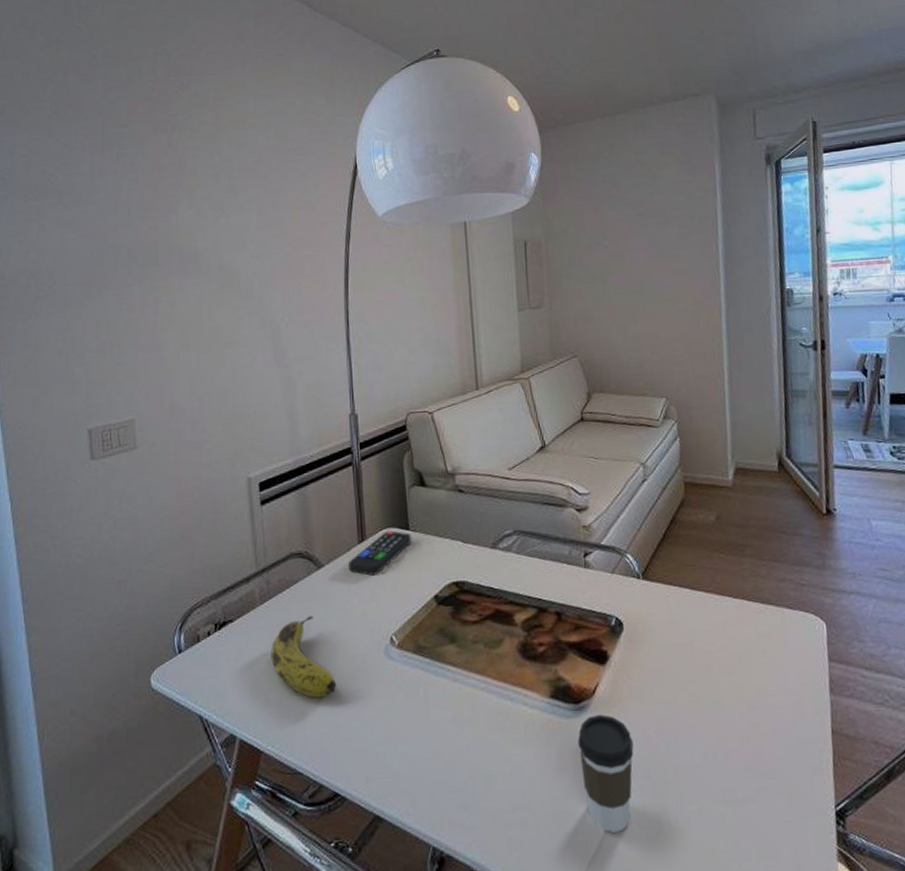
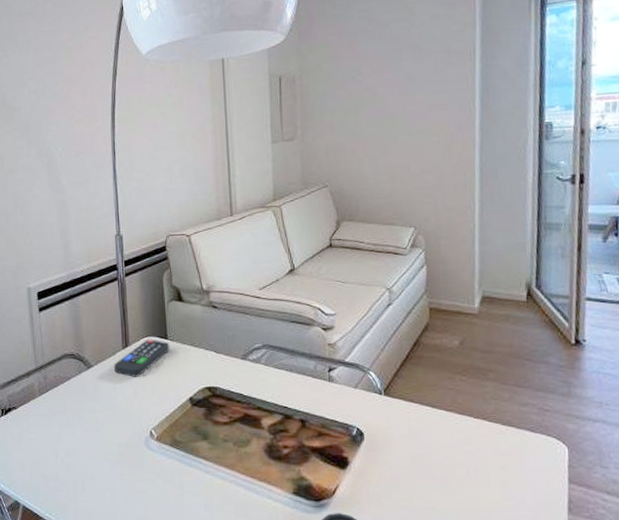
fruit: present [270,616,336,698] -> none [48,408,103,477]

